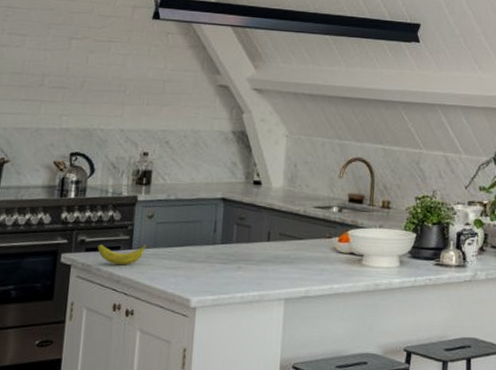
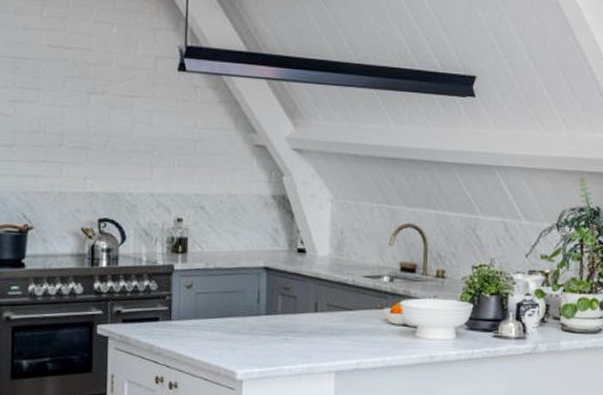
banana: present [97,244,147,266] -> none [135,315,188,337]

